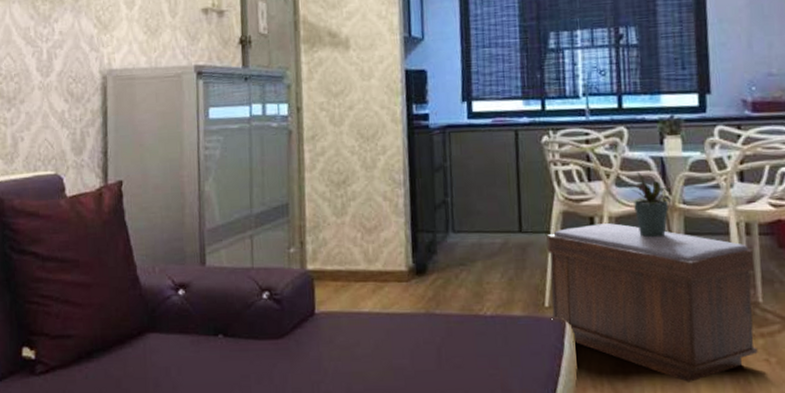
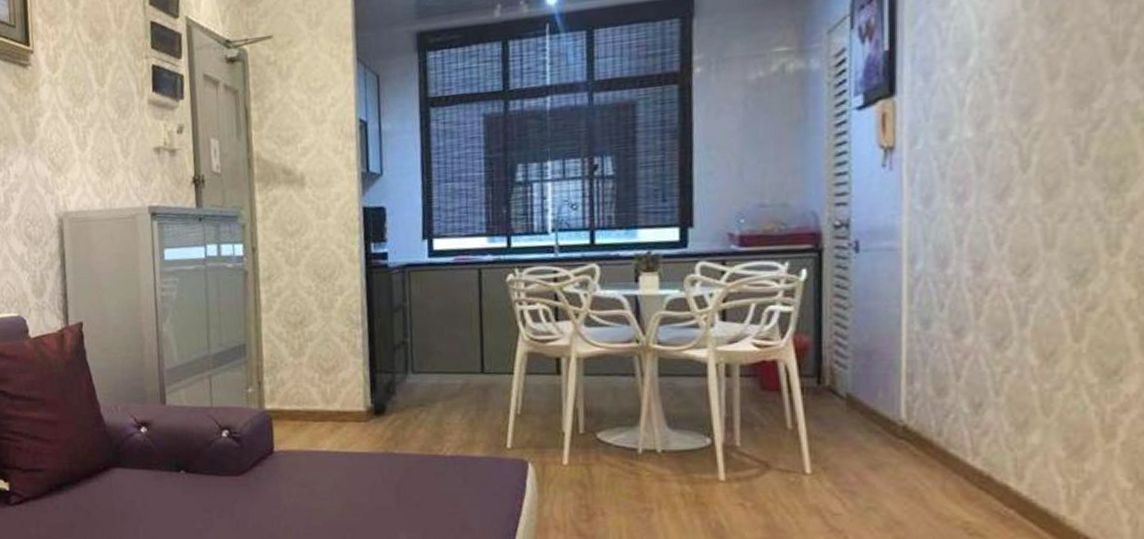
bench: present [546,223,758,382] -> none [510,364,733,525]
potted plant: present [631,171,672,238] -> none [602,311,645,379]

